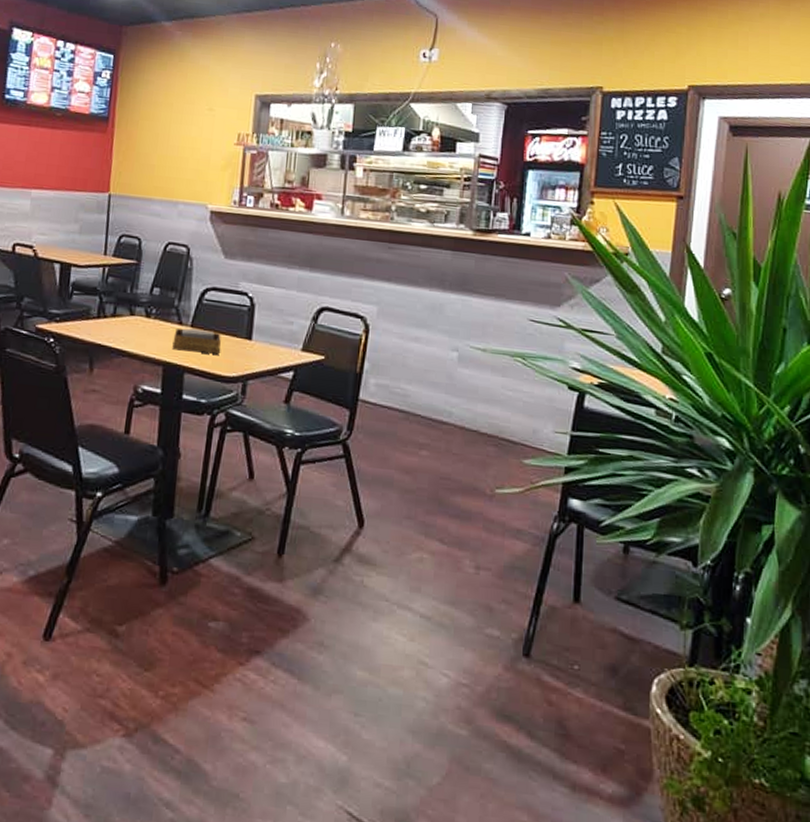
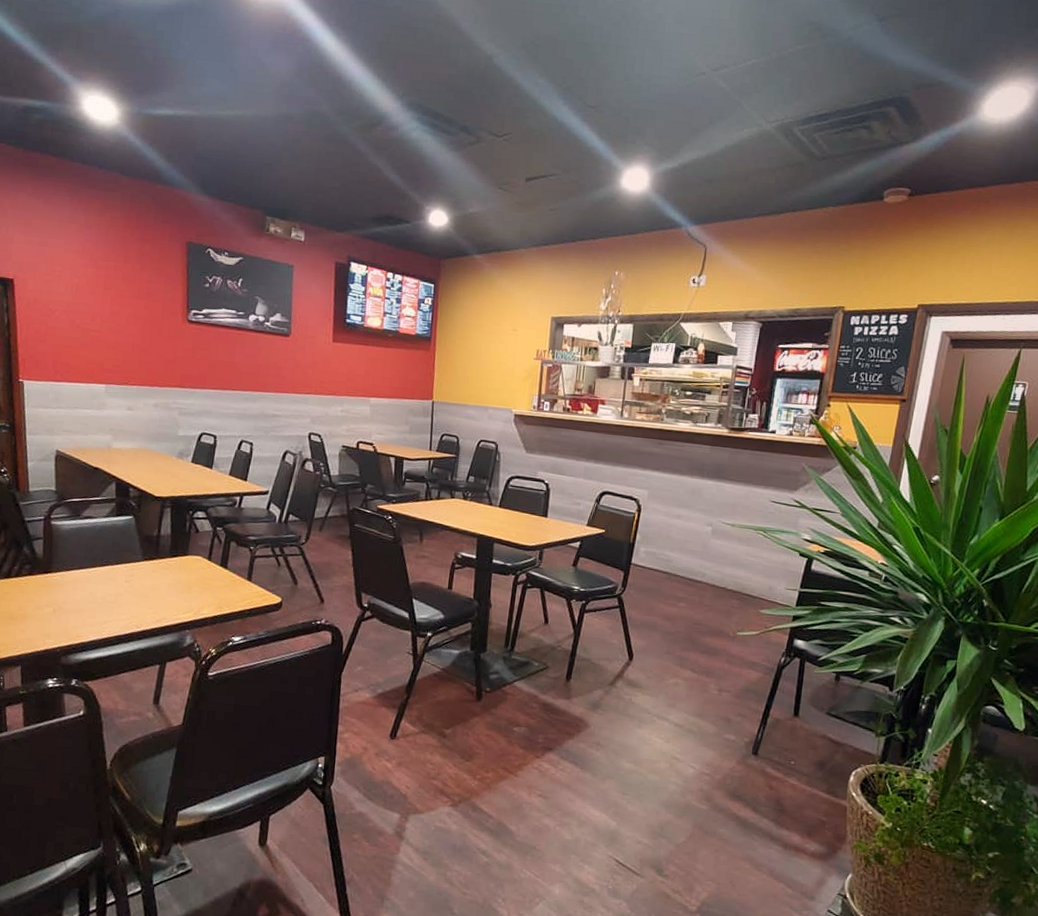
napkin holder: present [172,327,221,355] -> none [484,508,523,529]

